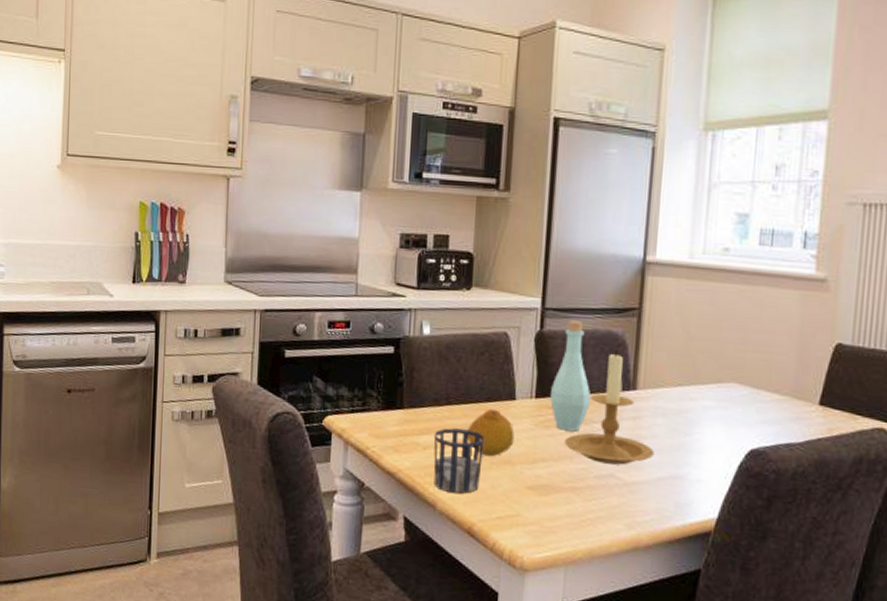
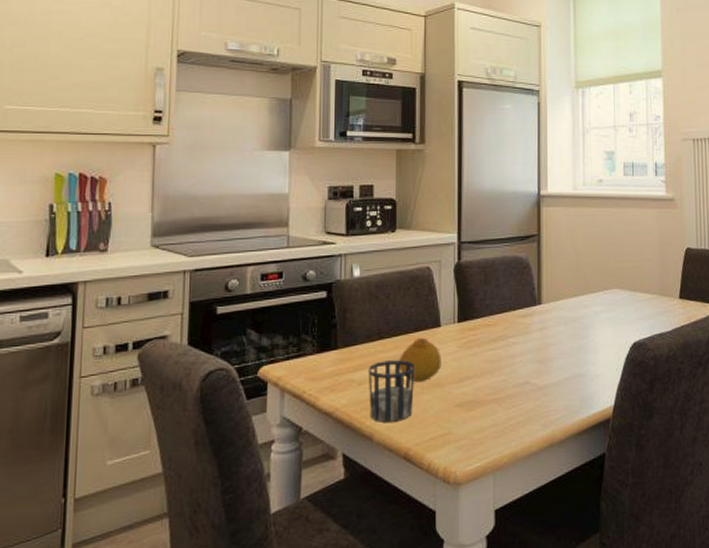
bottle: present [550,320,591,432] -> none [471,250,505,348]
candle holder: present [565,350,655,465] -> none [485,272,560,373]

